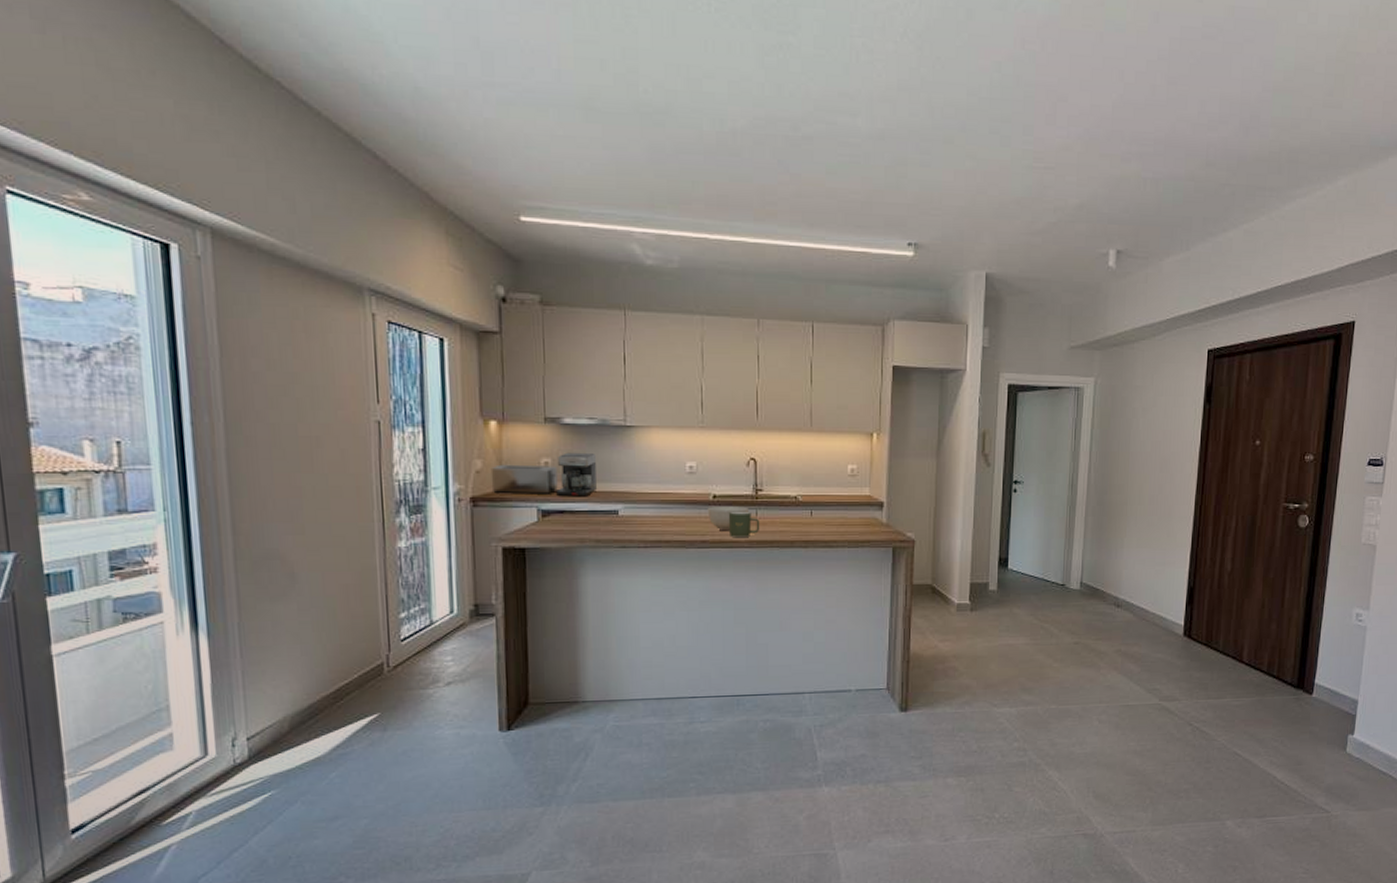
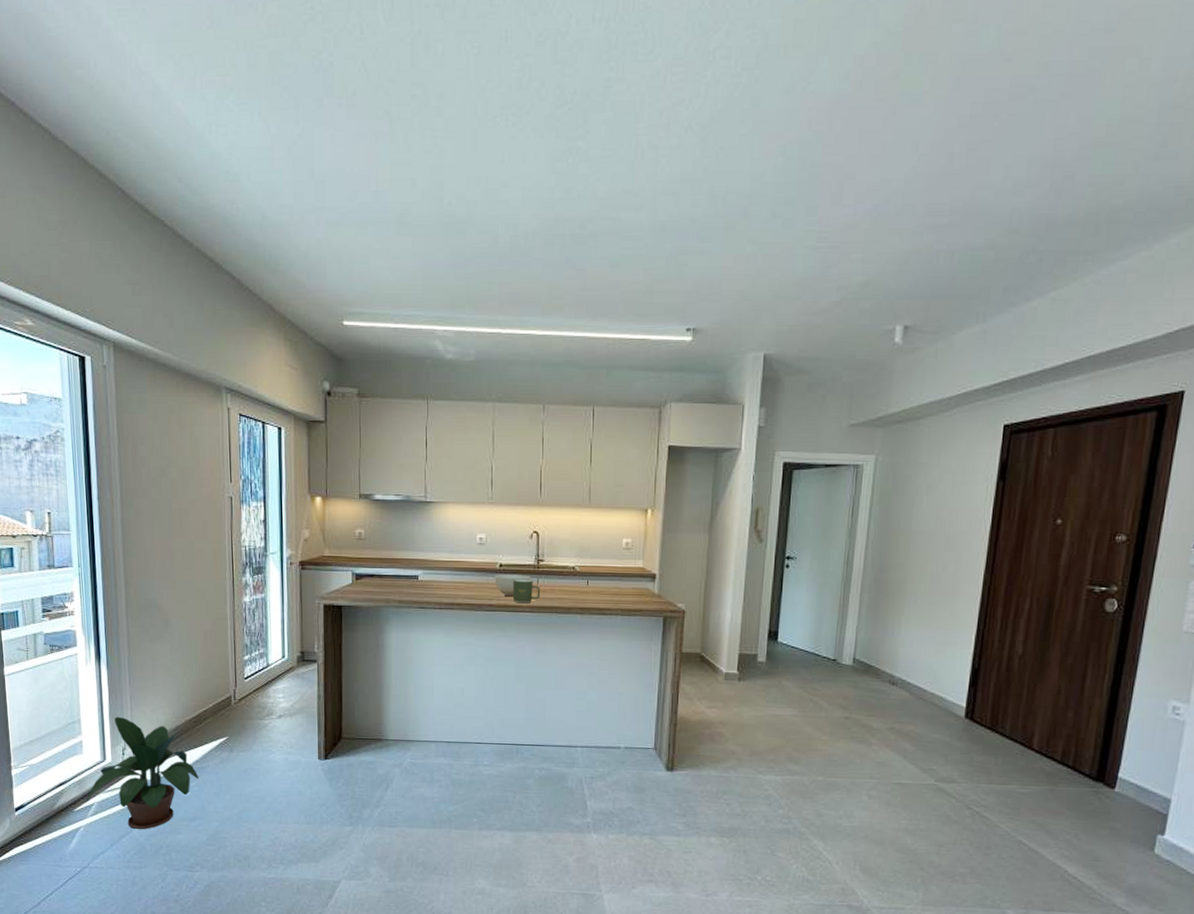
potted plant: none [178,698,341,839] -> present [85,716,199,829]
toaster: present [490,464,558,494] -> none [316,534,369,560]
coffee maker: present [556,452,597,497] -> none [368,524,401,563]

